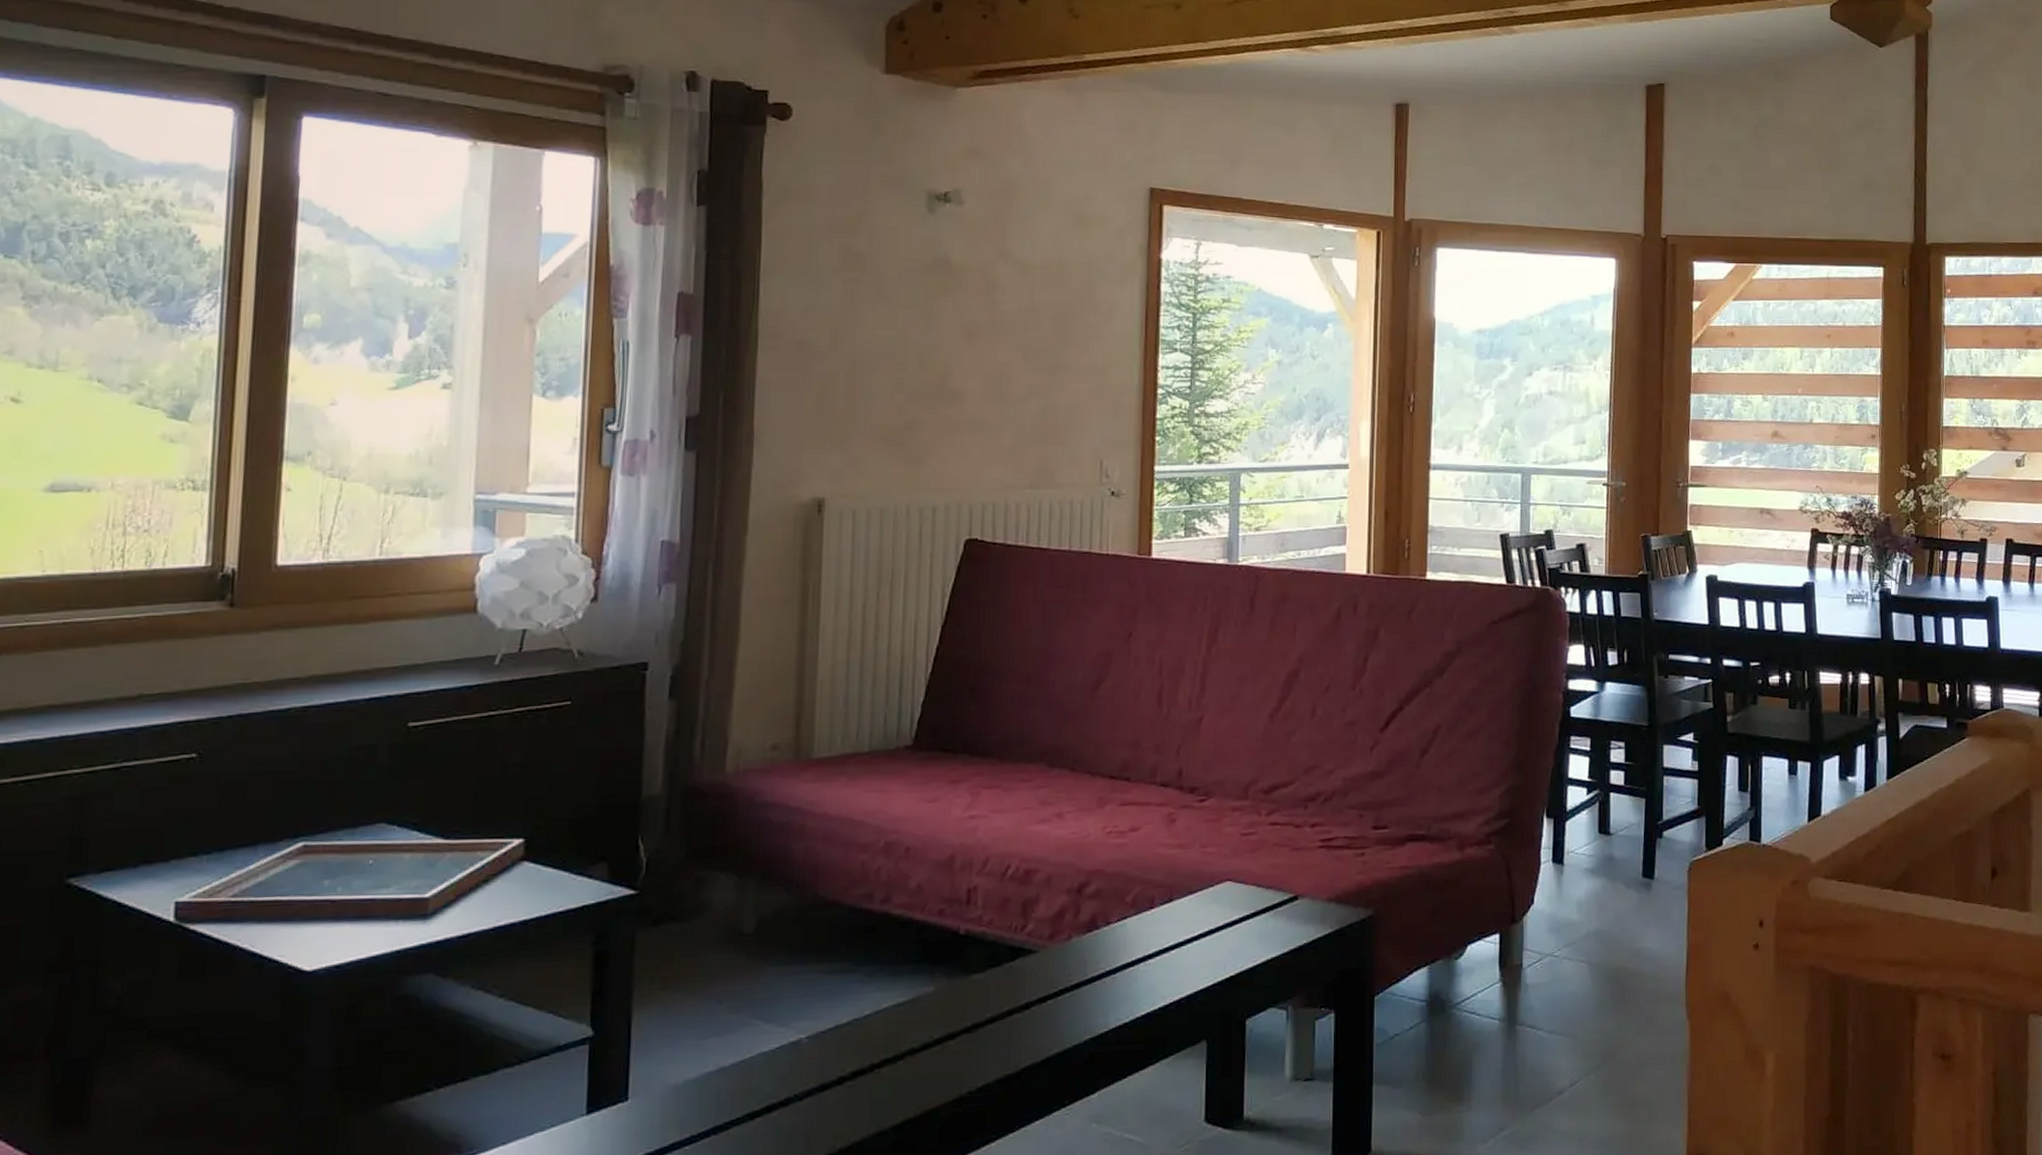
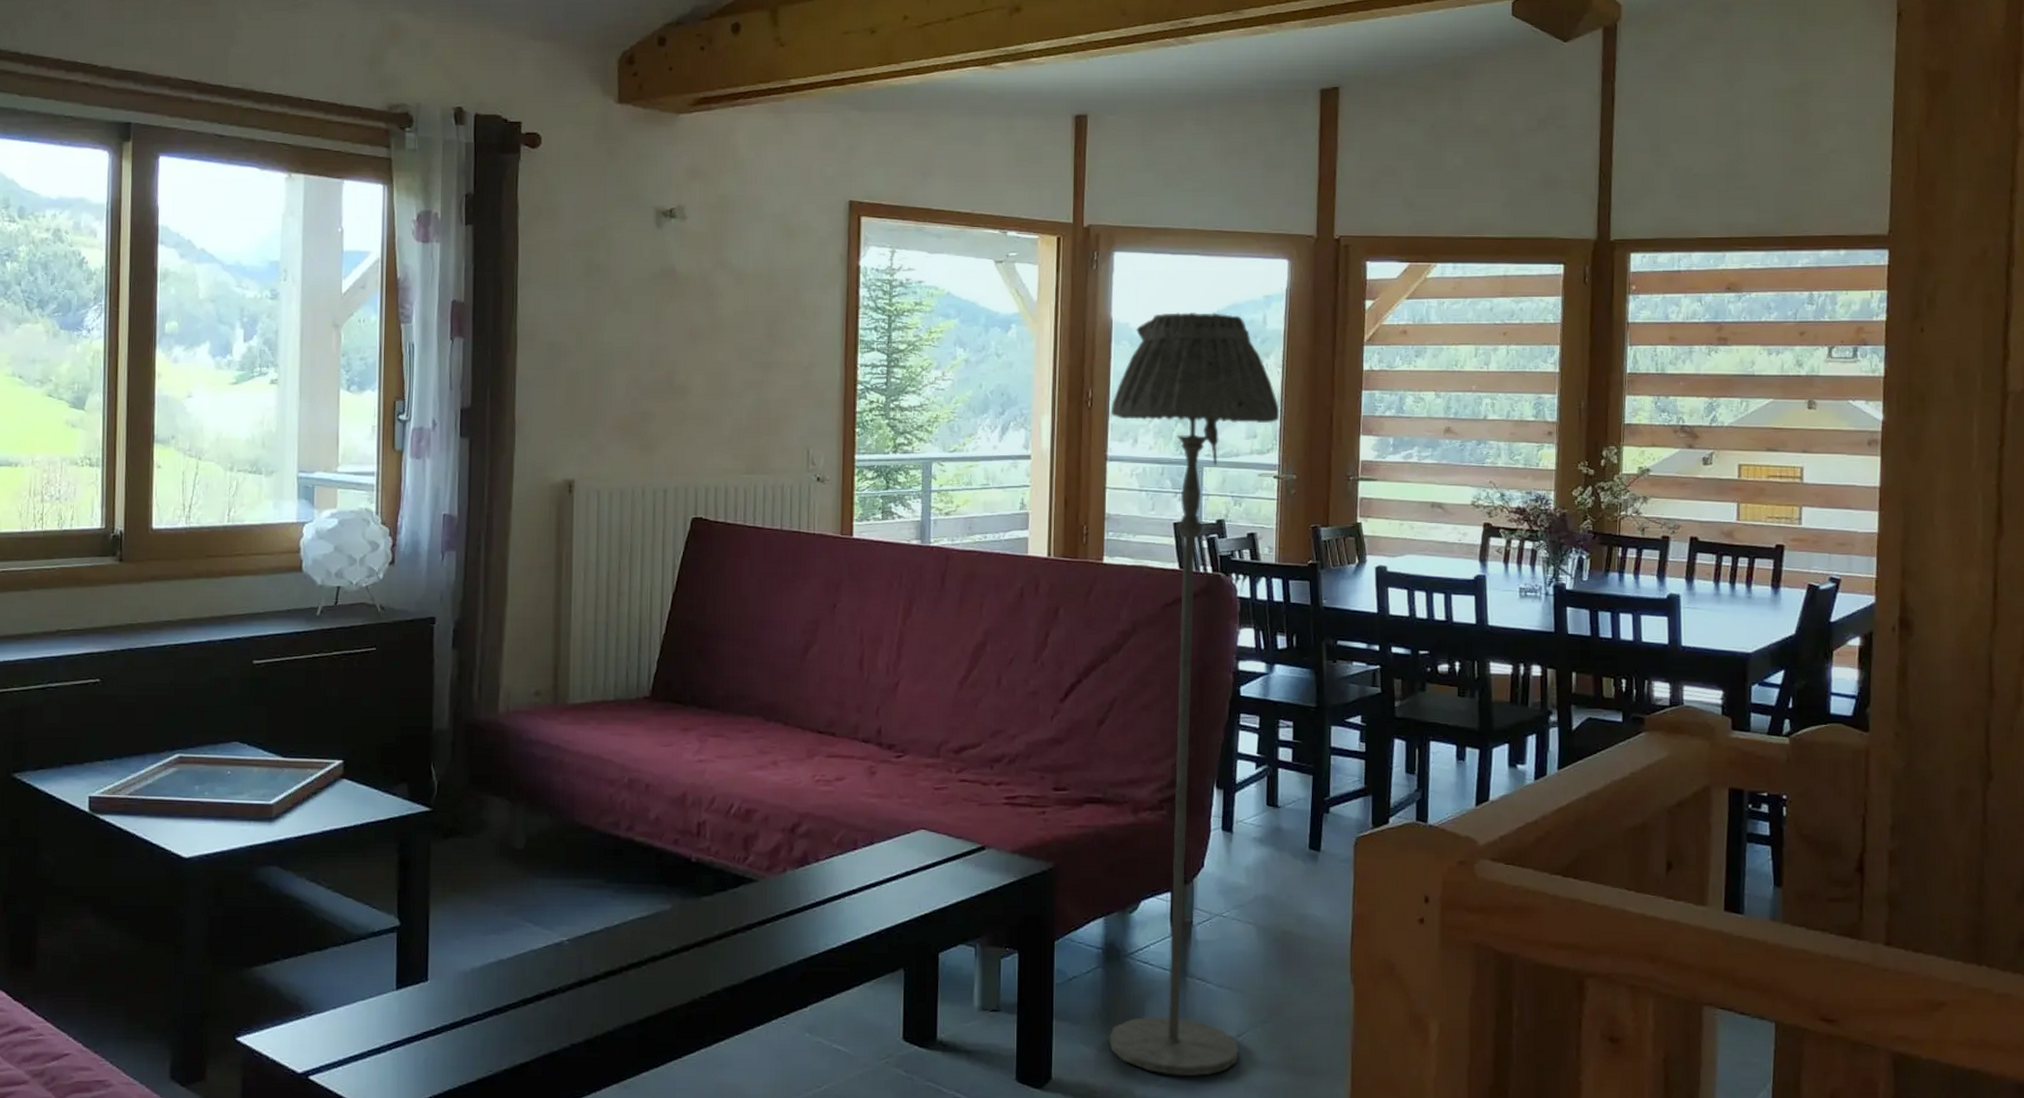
floor lamp: none [1433,312,1609,1136] -> present [1109,312,1280,1077]

